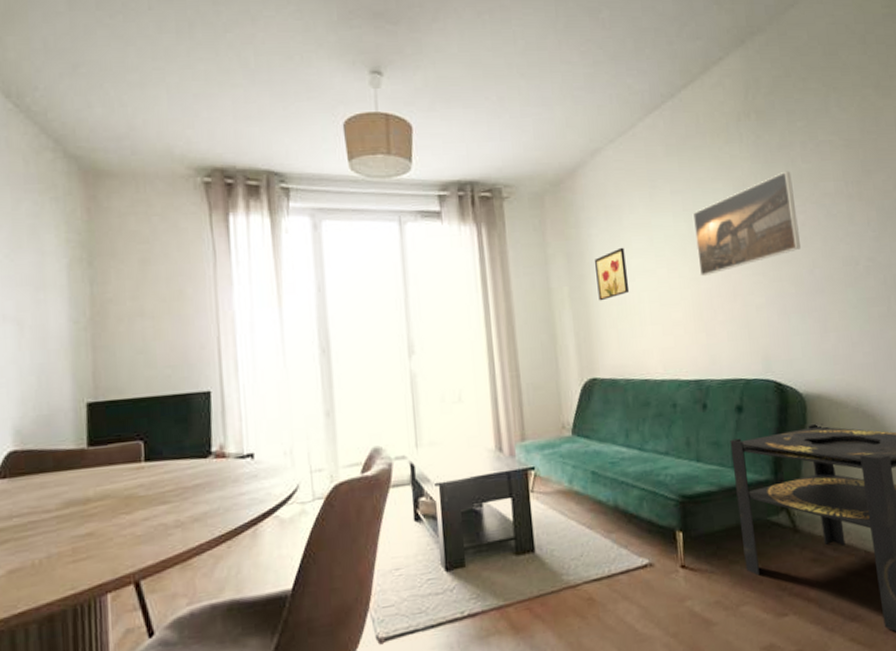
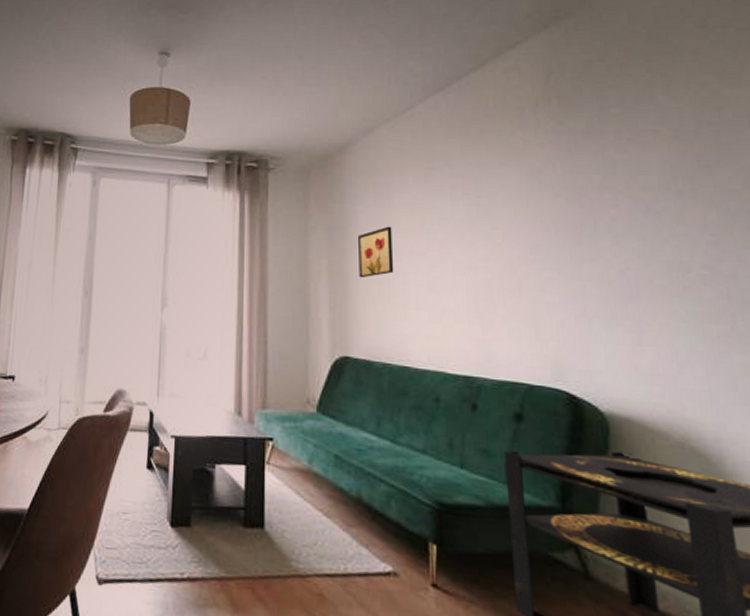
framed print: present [692,171,801,277] -> none [473,160,609,266]

